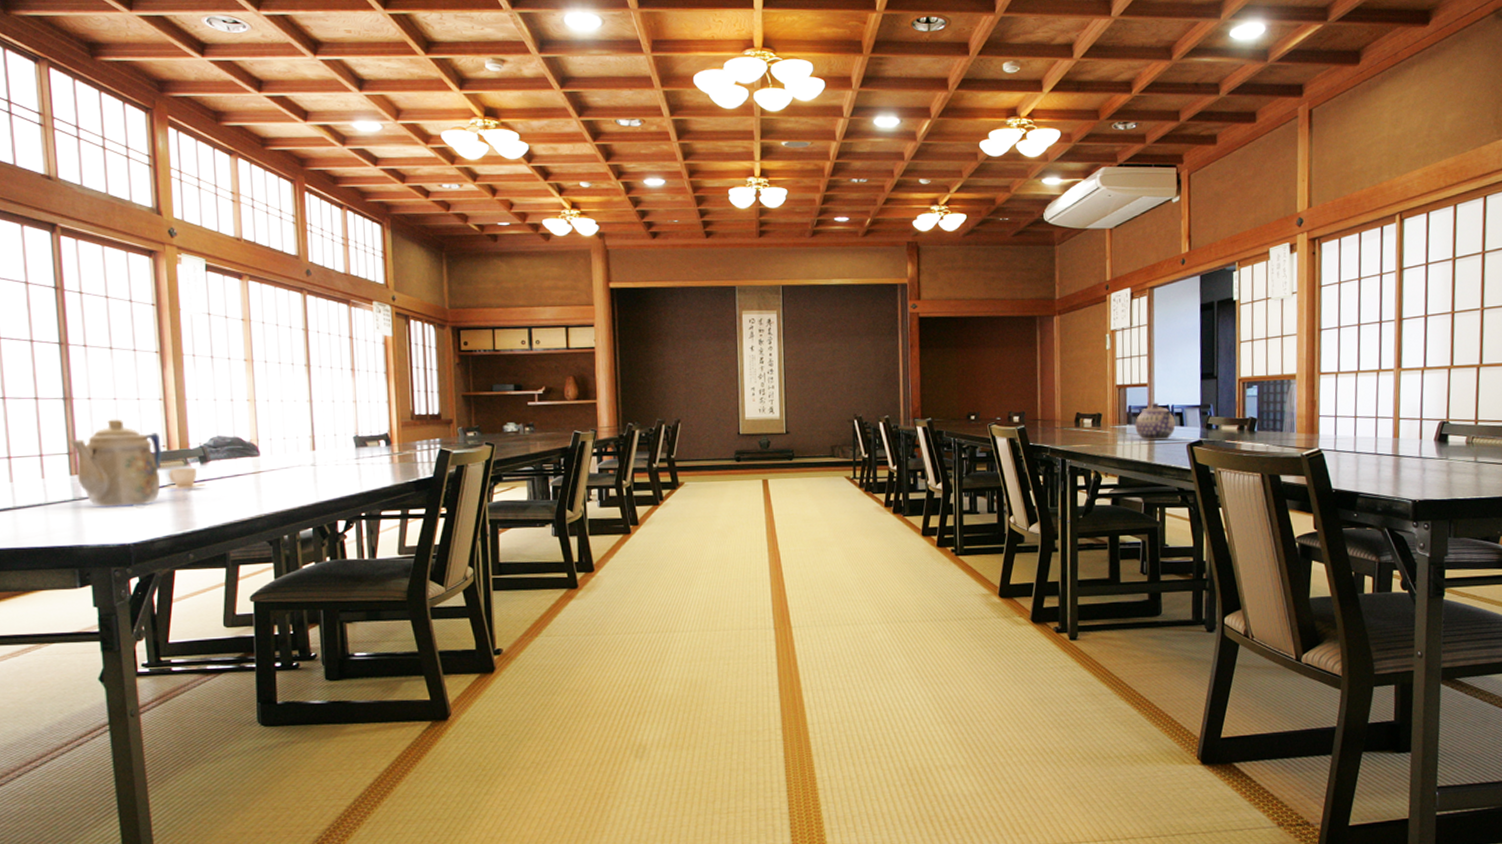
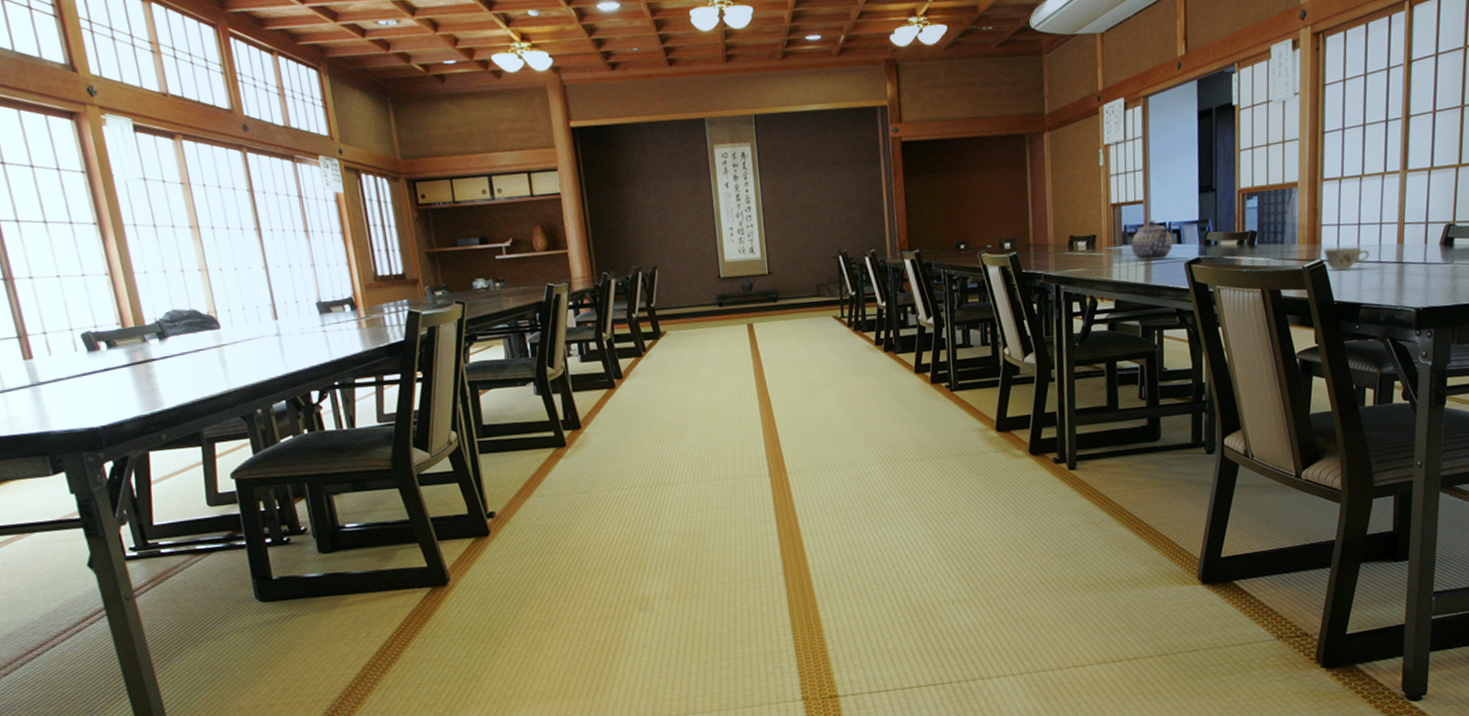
teapot: present [69,419,163,508] -> none [17,297,122,392]
teacup: present [164,467,206,490] -> none [124,344,168,369]
teacup: none [1321,437,1366,459] -> present [1323,246,1370,270]

